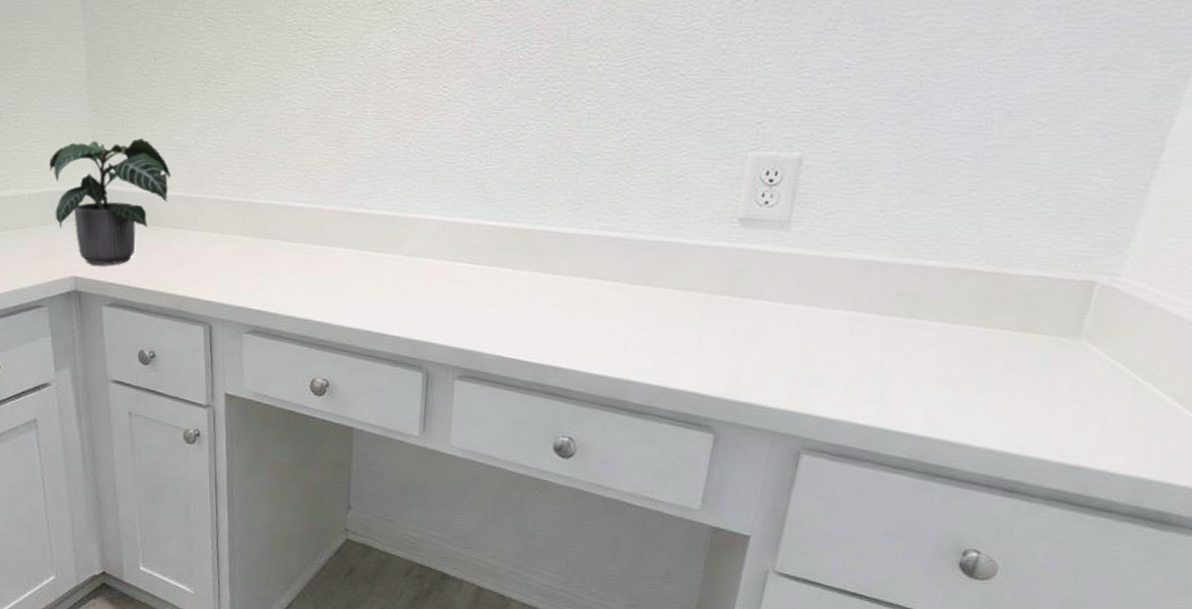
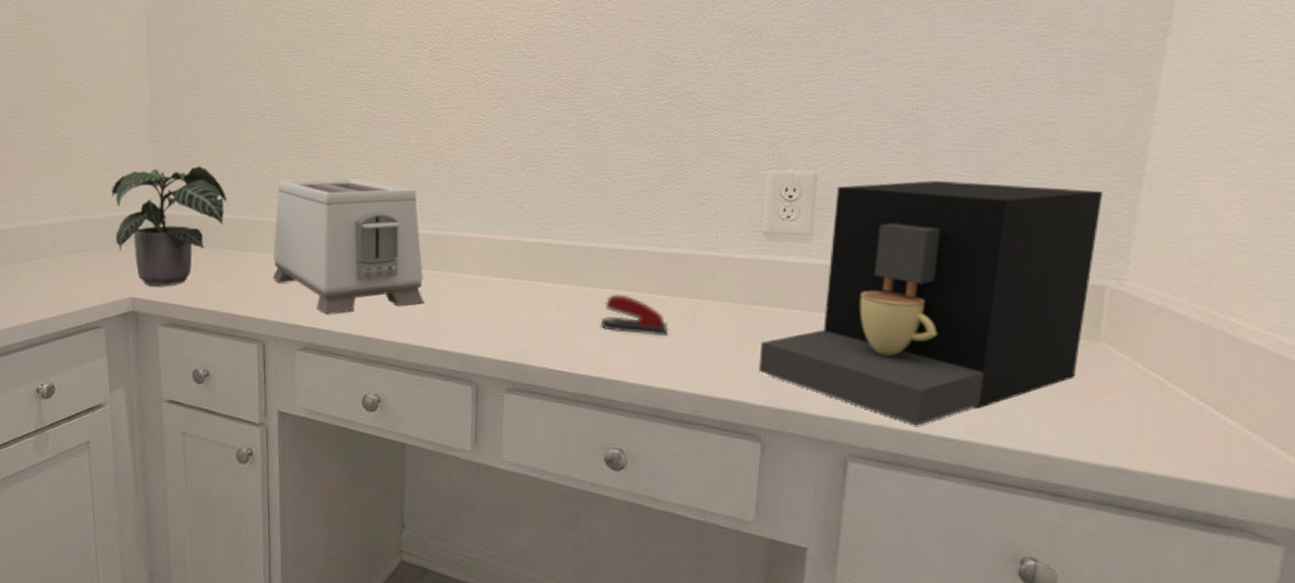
toaster: none [219,154,376,298] -> present [272,178,424,315]
stapler: none [558,281,629,326] -> present [600,294,668,336]
coffee maker: none [719,165,1112,421] -> present [759,180,1104,426]

